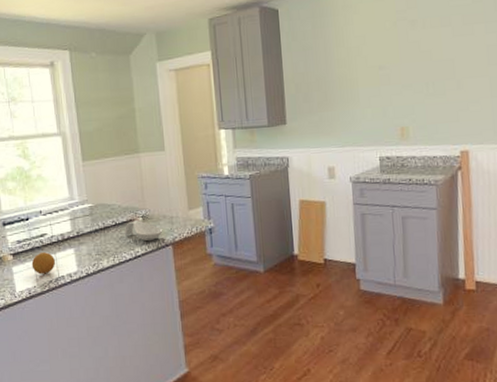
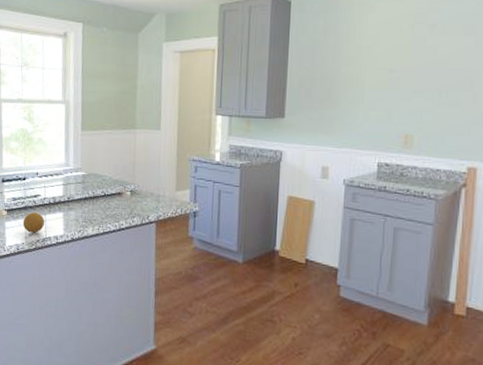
spoon rest: present [124,220,163,241] -> none [111,194,149,215]

